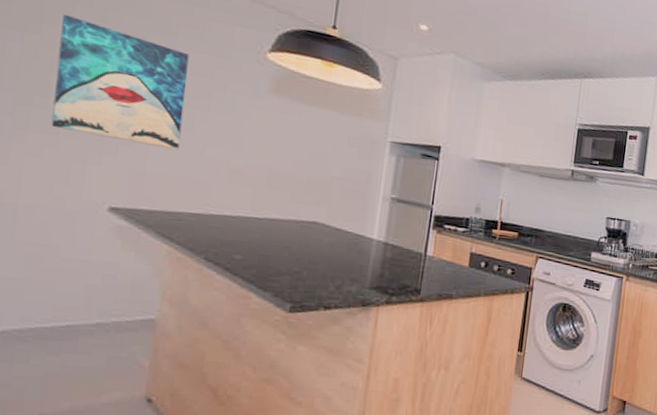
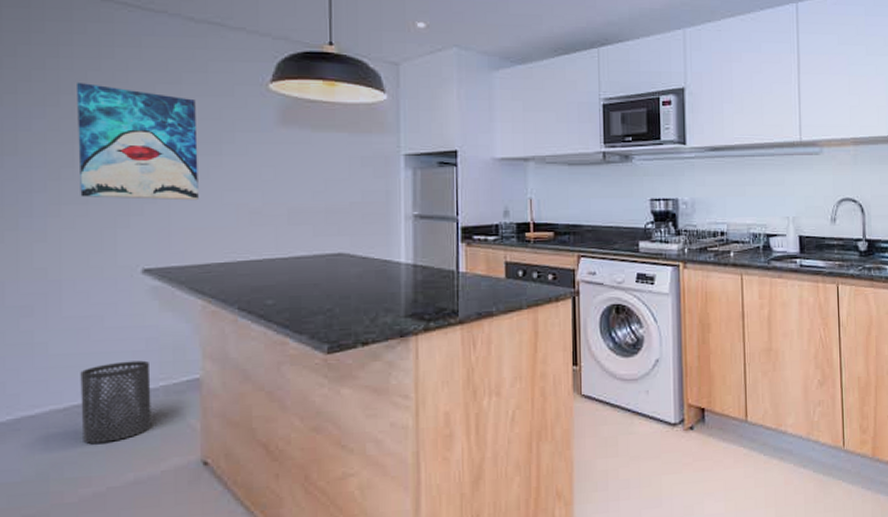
trash can: none [19,293,103,369] -> present [80,360,152,444]

